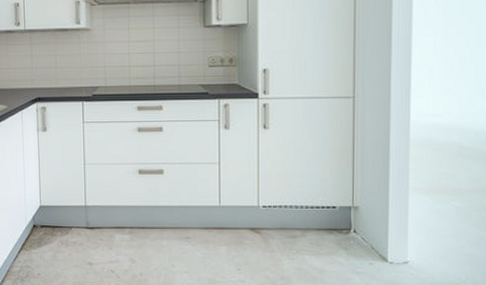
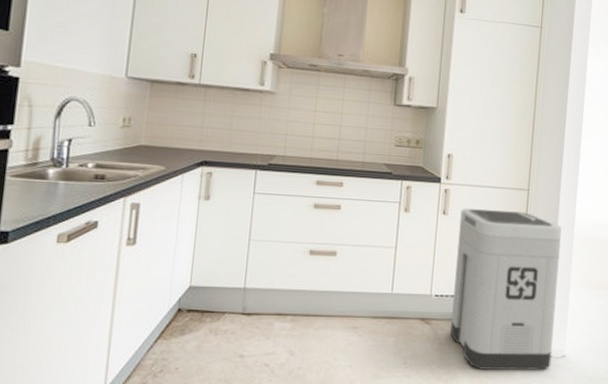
trash can: none [282,120,395,276] -> present [450,208,562,370]

